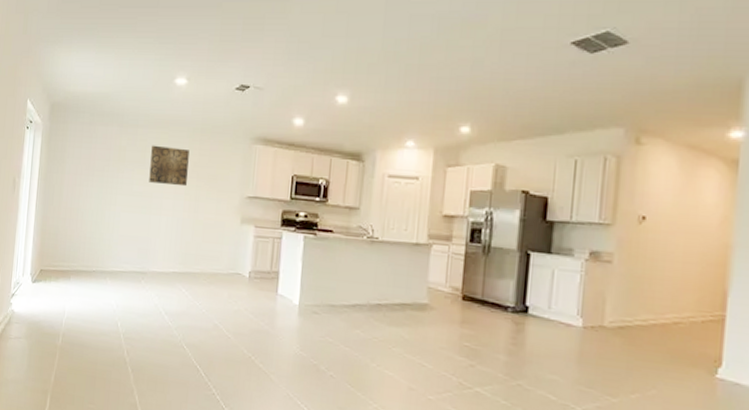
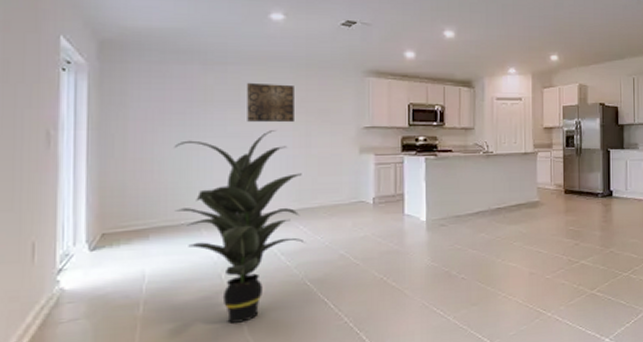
indoor plant: none [89,192,189,371] -> present [174,130,305,323]

